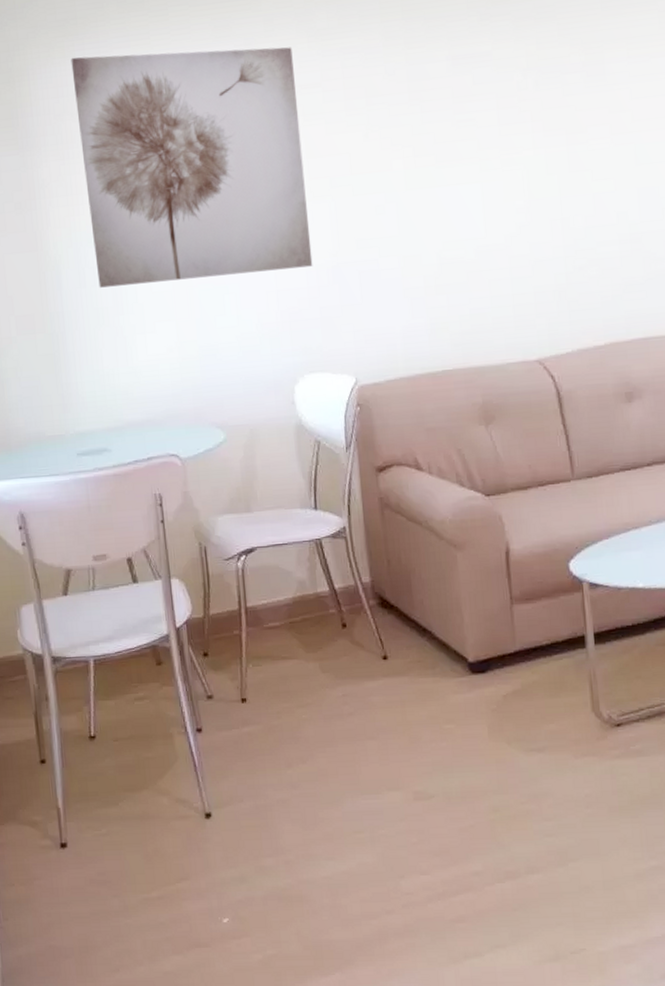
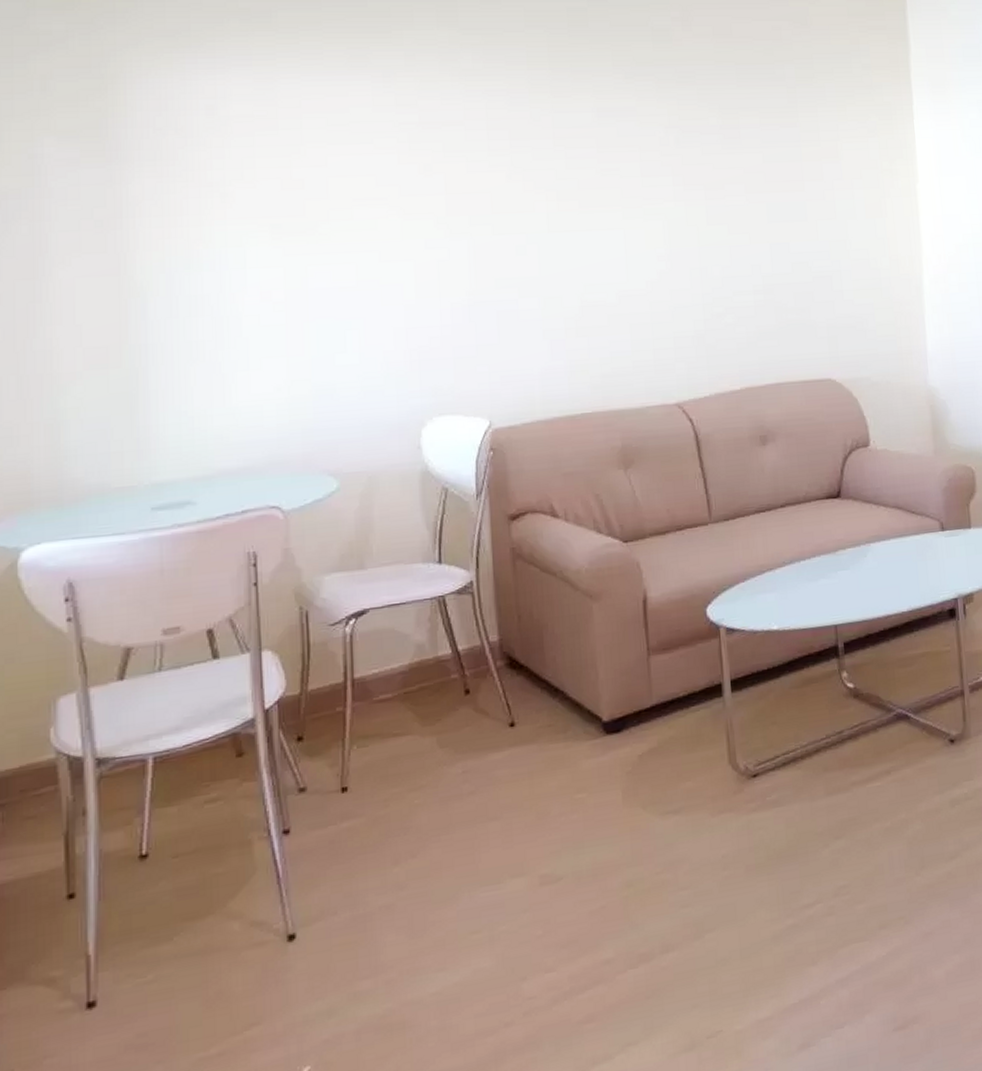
wall art: present [71,47,313,288] -> none [179,70,448,319]

